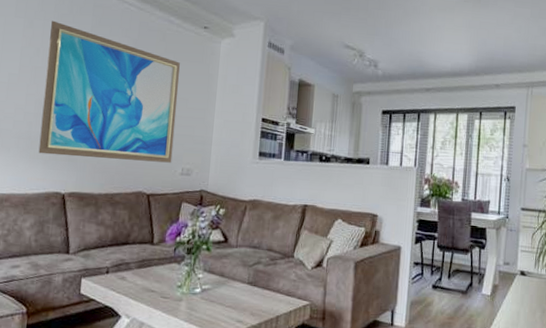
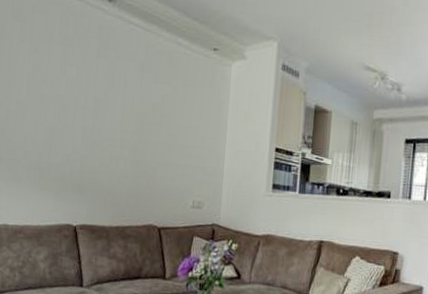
wall art: present [38,20,180,163] -> none [49,44,189,195]

